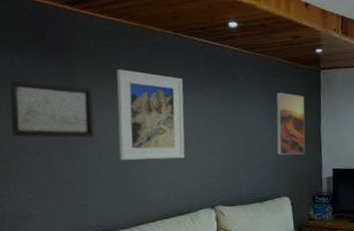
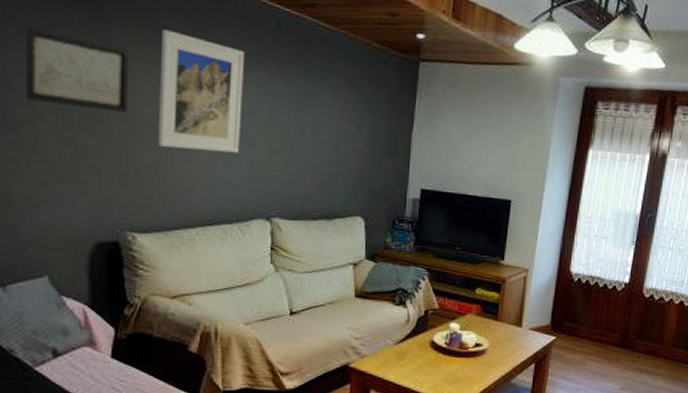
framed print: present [276,92,305,155] -> none [355,84,396,167]

